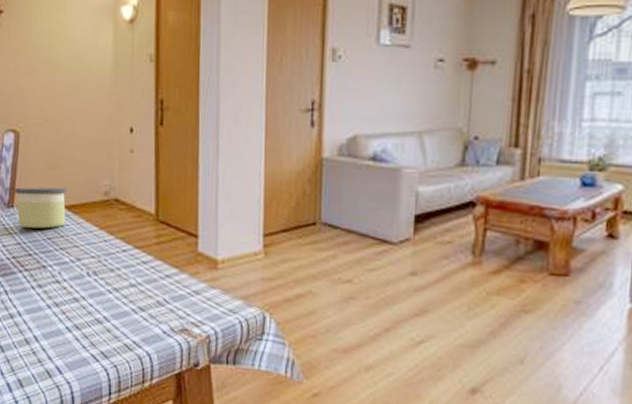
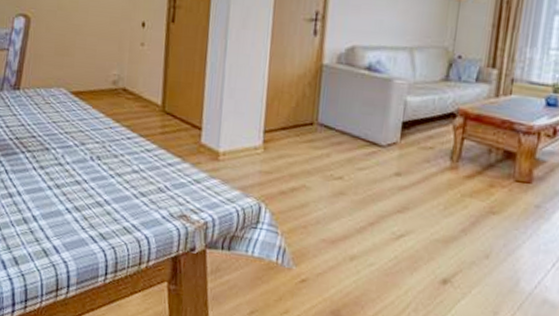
candle: present [14,186,66,229] -> none [22,70,75,112]

